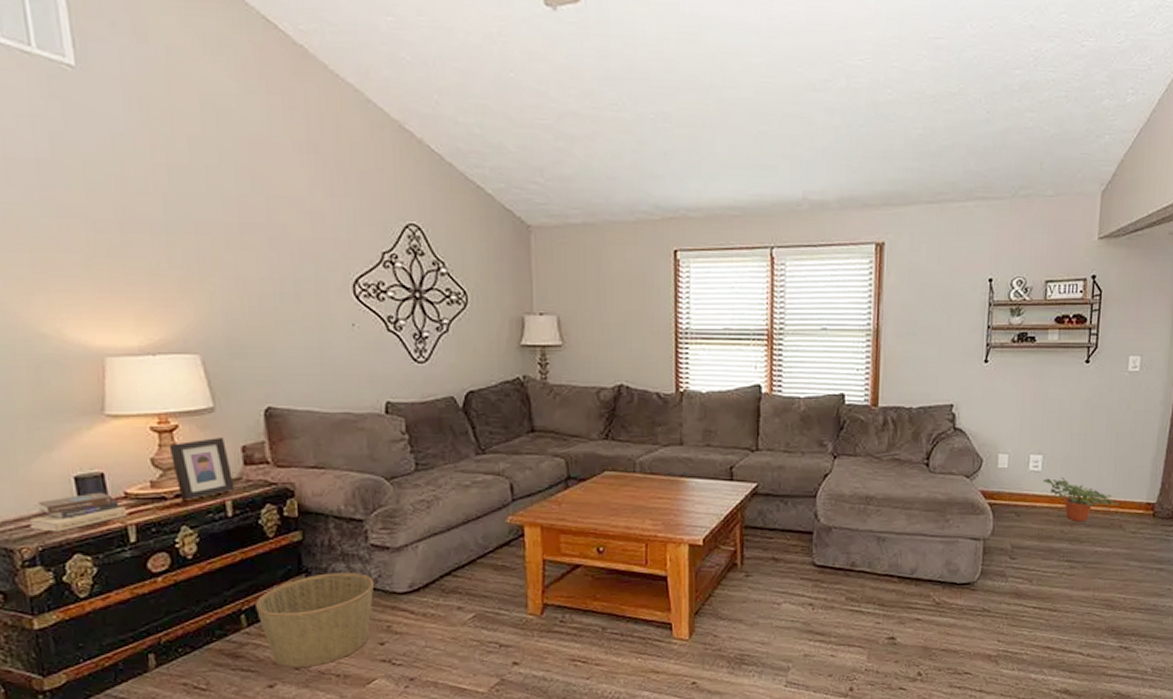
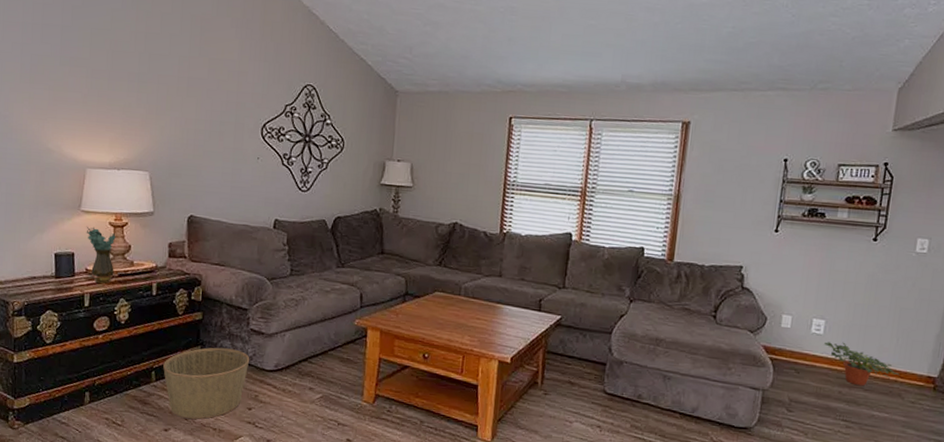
books: present [28,492,128,532] -> none [21,266,86,293]
vase: none [116,435,168,509] -> present [86,226,116,283]
picture frame: present [168,438,235,500] -> none [119,234,160,280]

